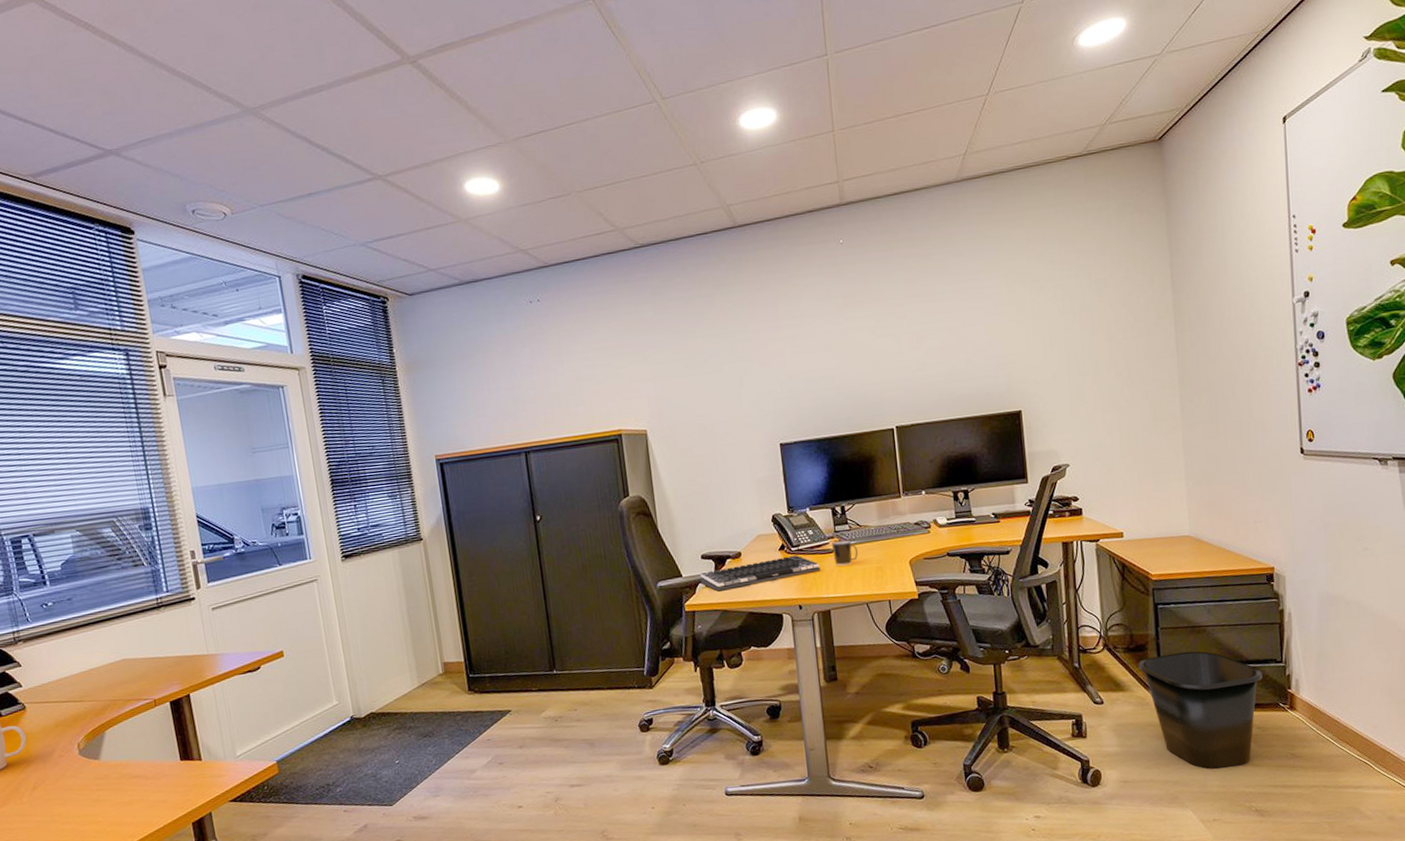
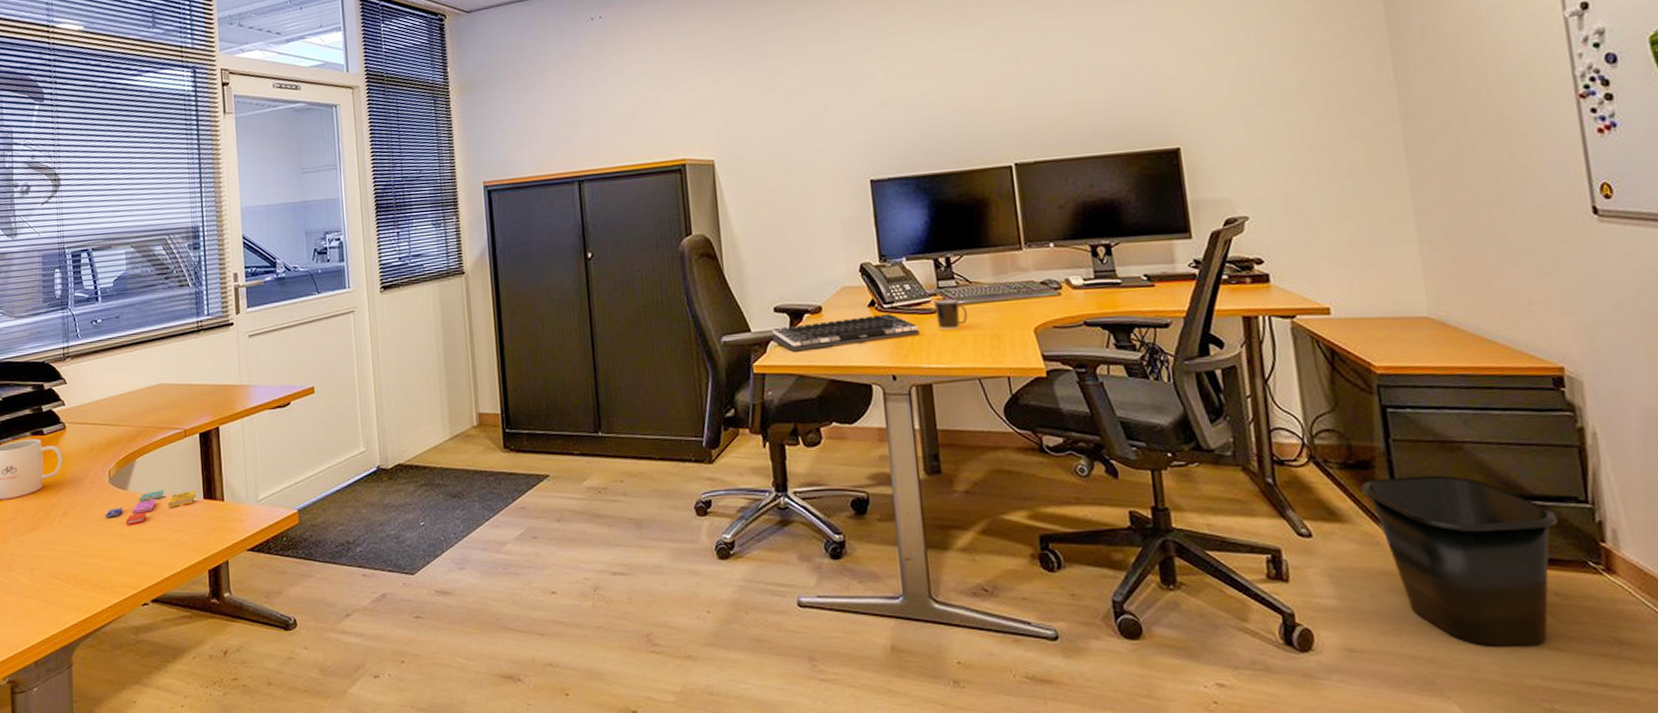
books: none [78,753,172,791] -> present [105,489,196,525]

